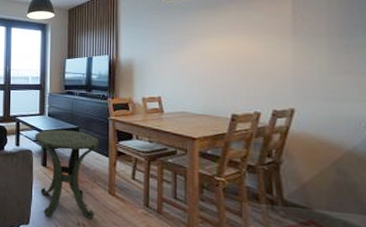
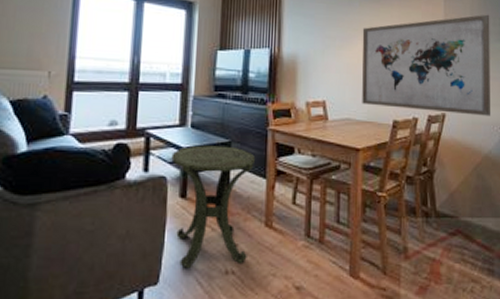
wall art: none [197,7,355,112] -> present [362,14,490,116]

